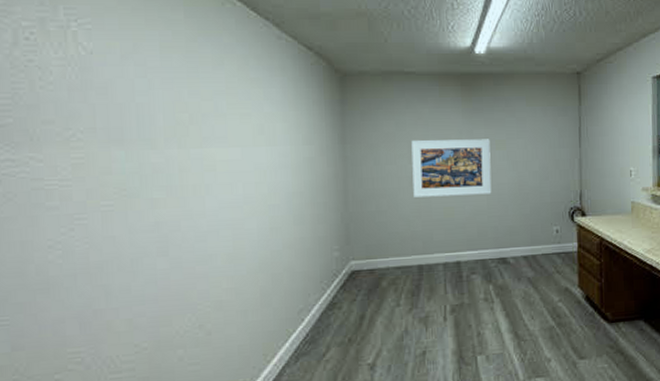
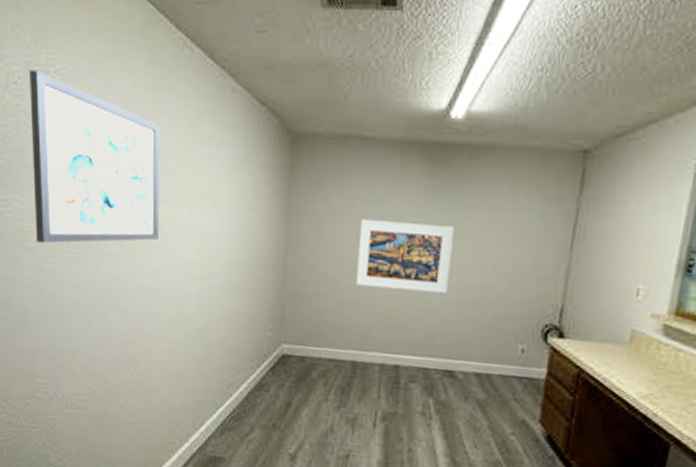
wall art: none [45,25,211,200] -> present [30,70,160,244]

